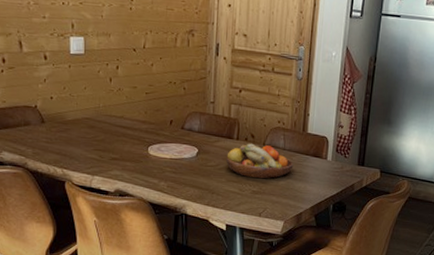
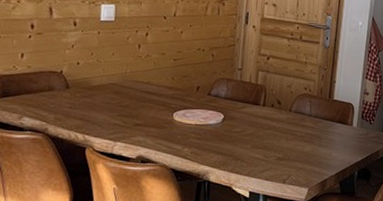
fruit bowl: present [226,143,294,179] -> none [252,109,319,145]

